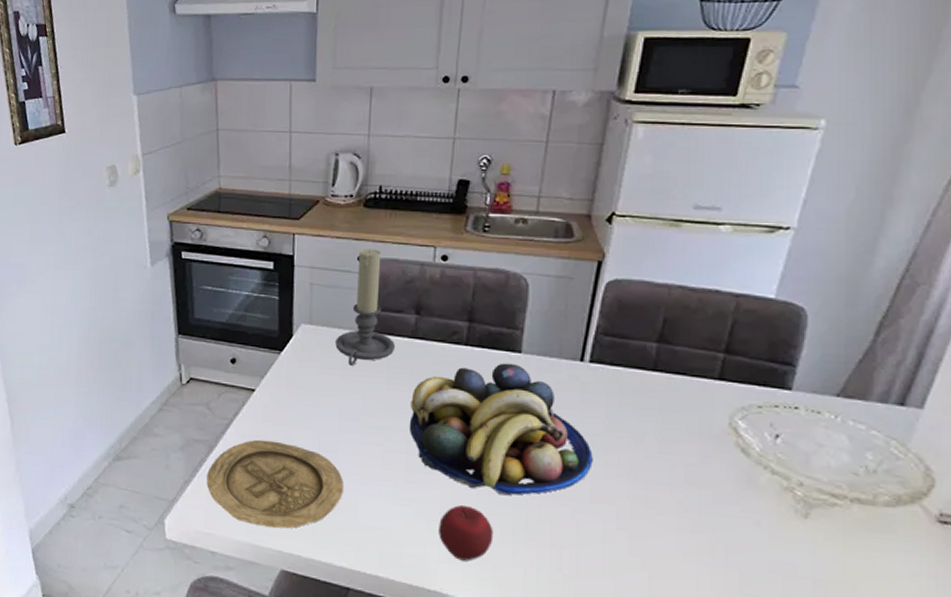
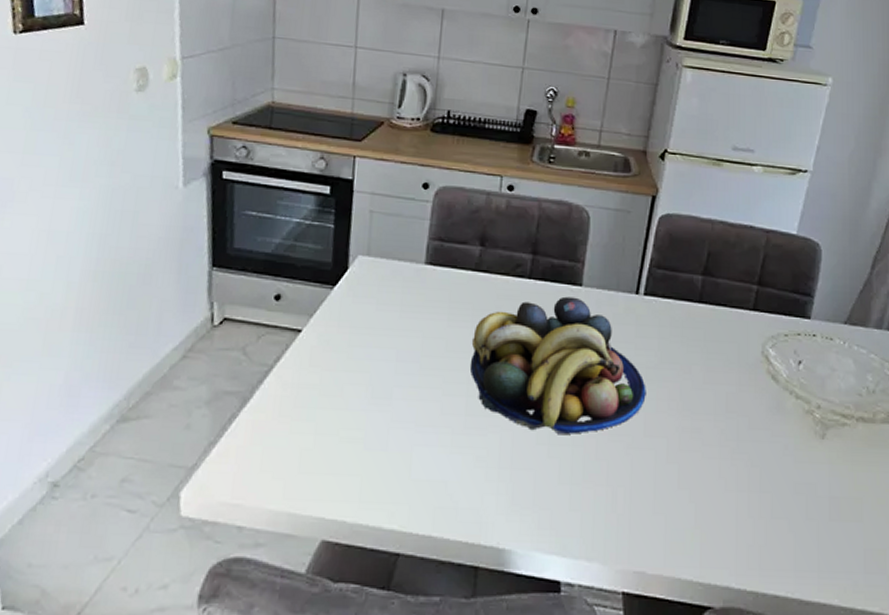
plate: present [206,439,343,529] -> none [236,388,398,492]
candle holder: present [335,249,395,367] -> none [395,175,458,303]
apple: present [439,505,494,561] -> none [497,449,552,510]

